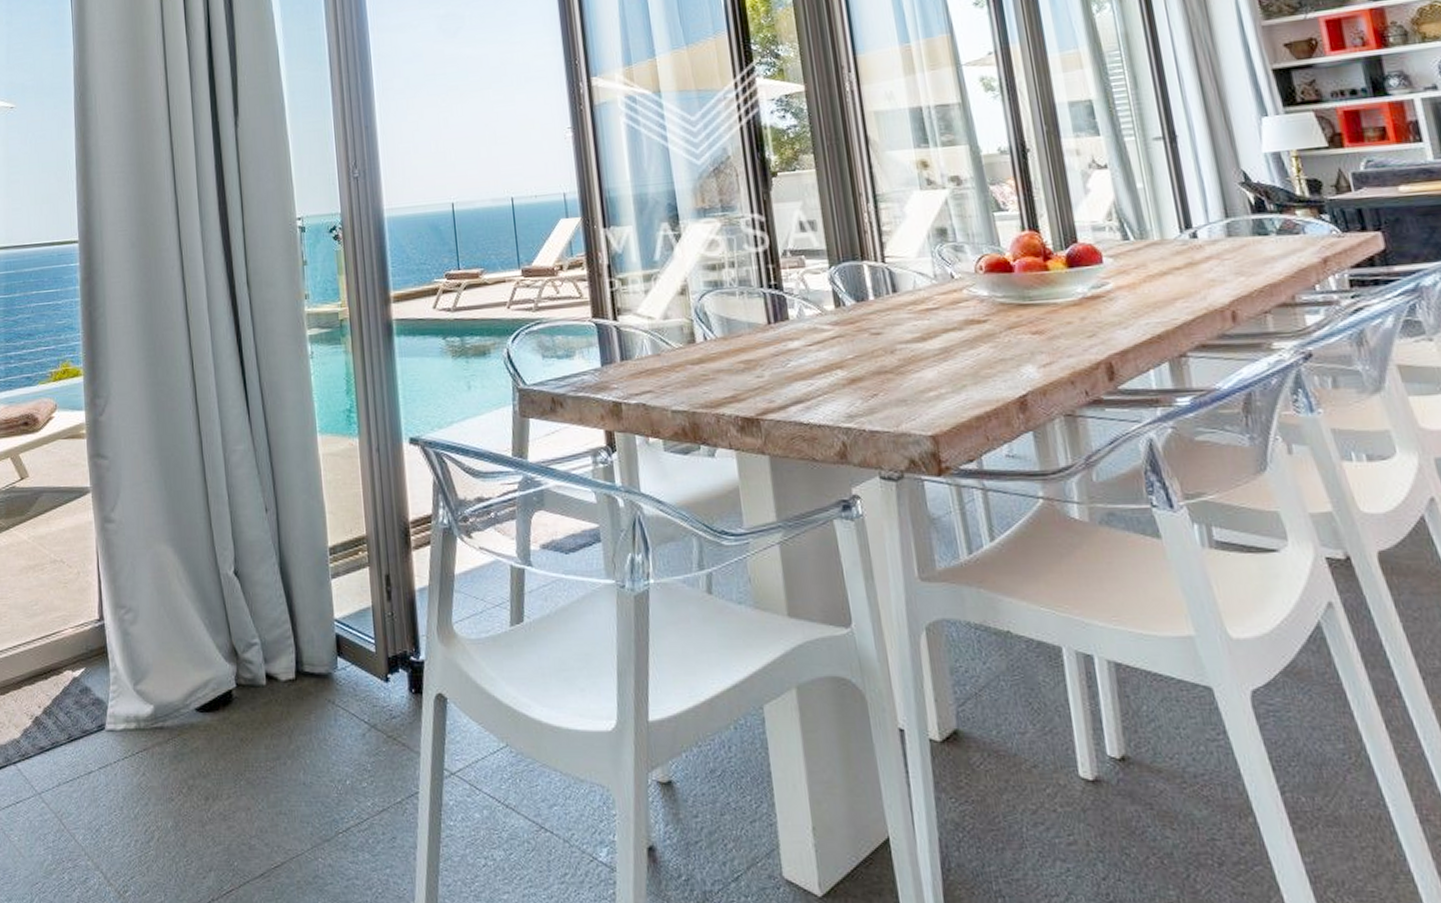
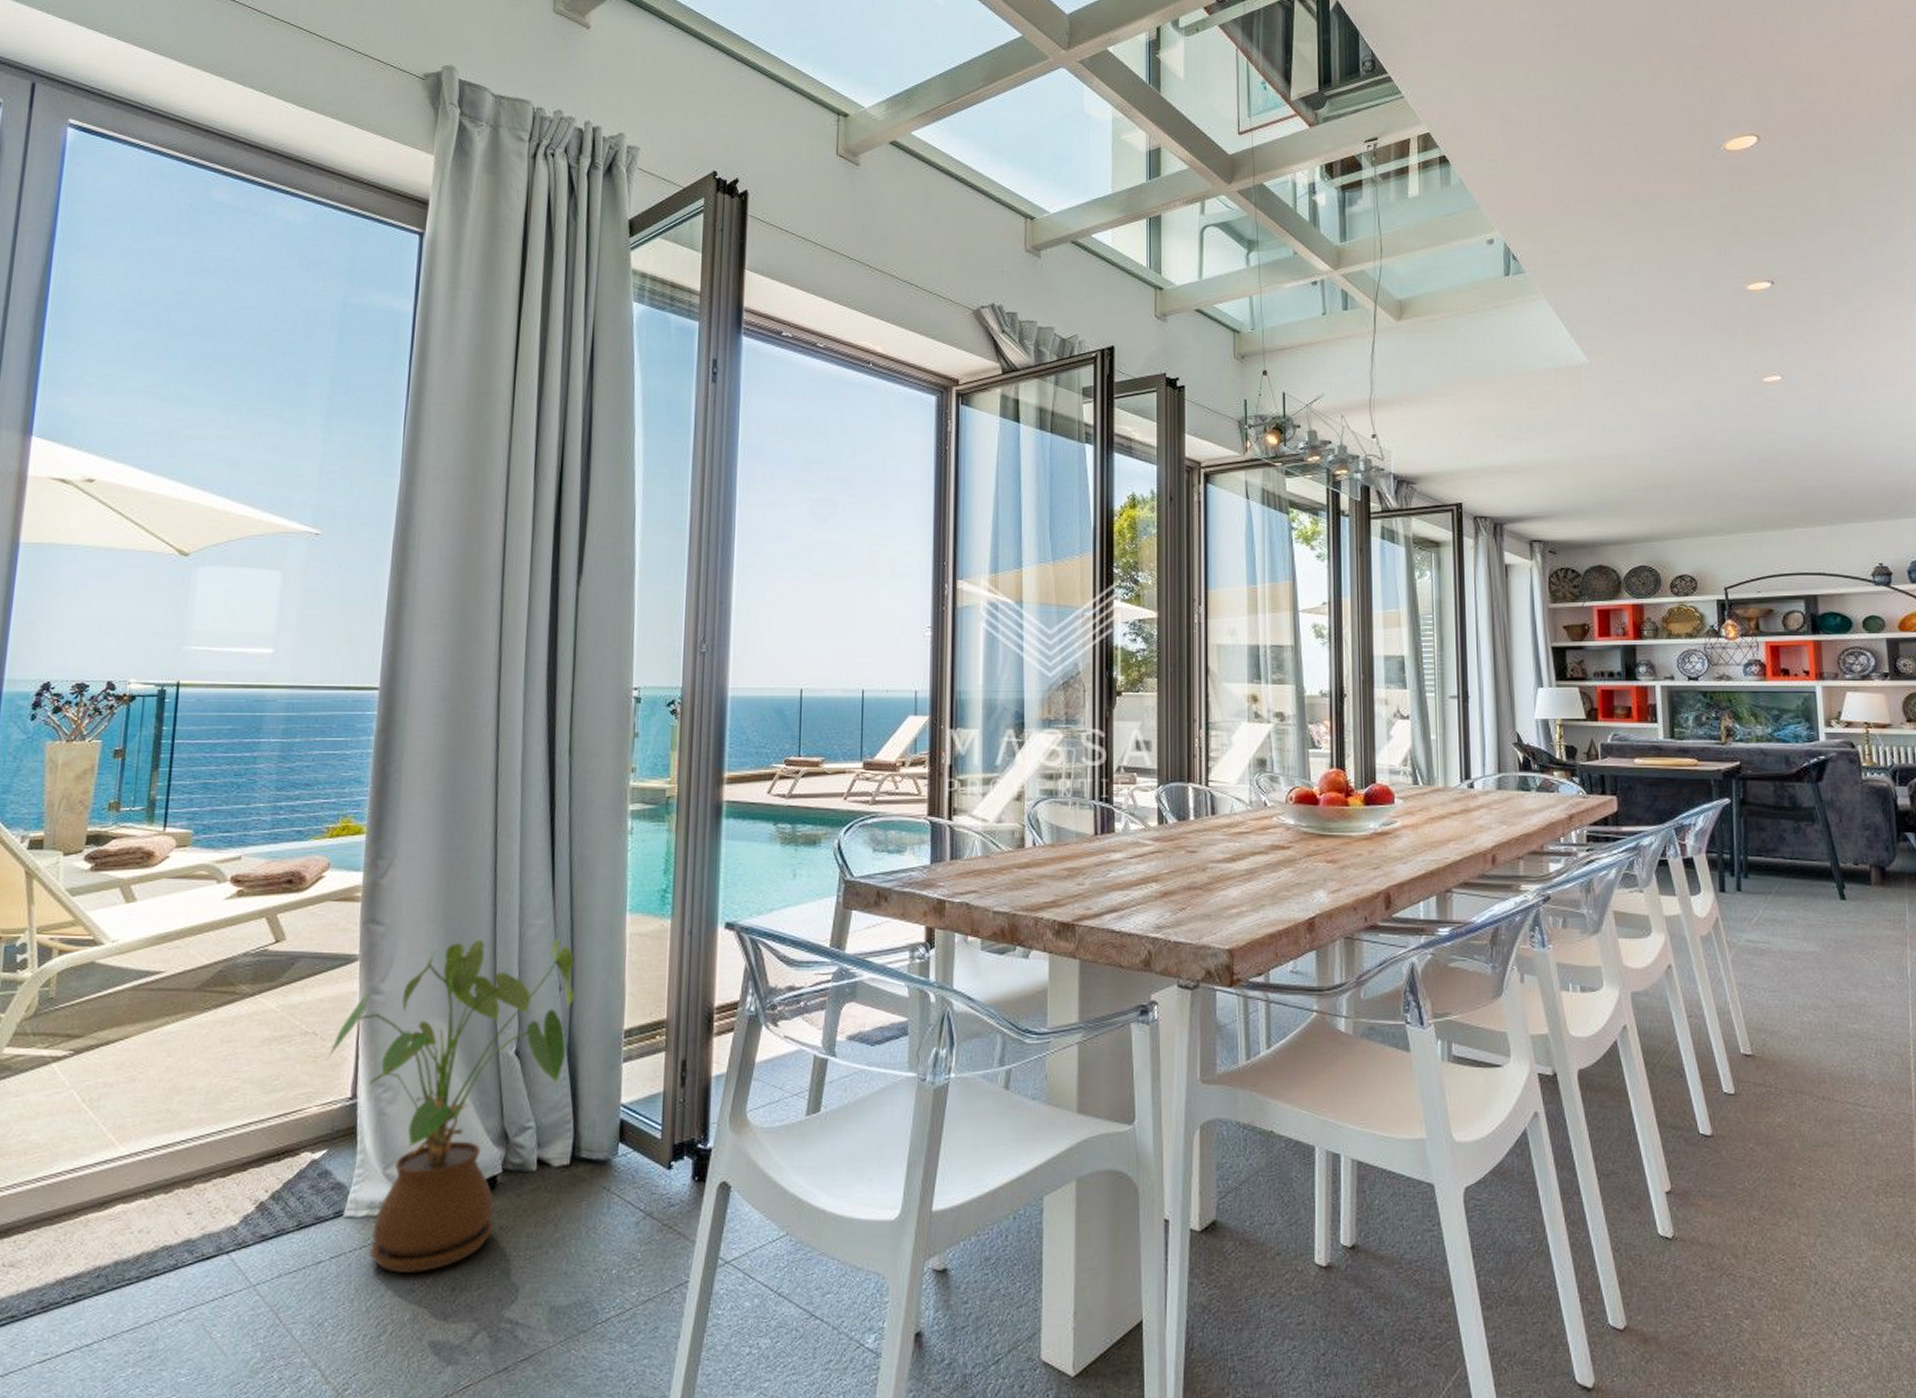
house plant: none [74,463,281,782] -> present [326,939,575,1273]

